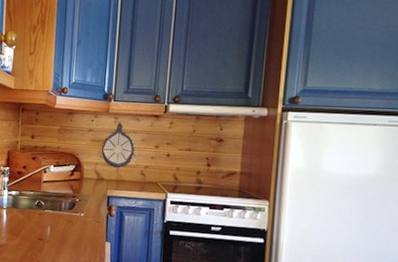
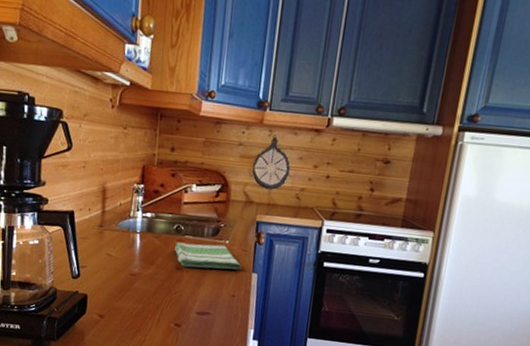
dish towel: none [37,216,96,239] -> present [175,242,242,270]

